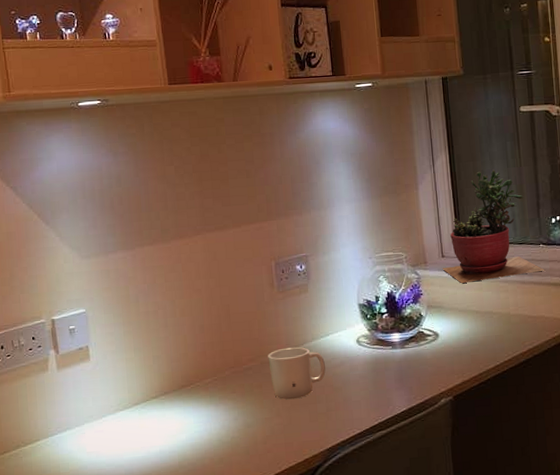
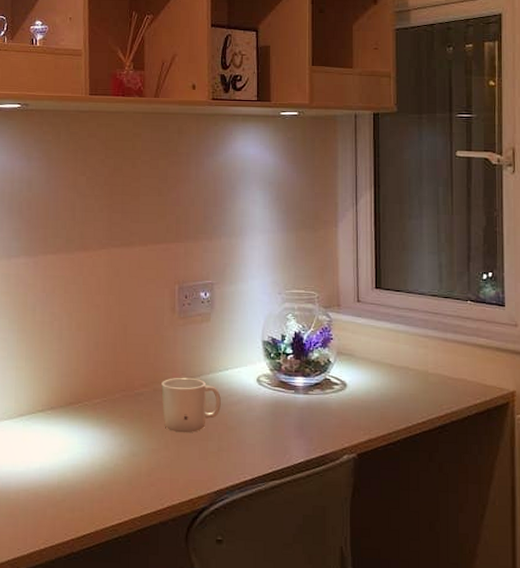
succulent plant: present [442,169,545,283] -> none [356,214,472,333]

